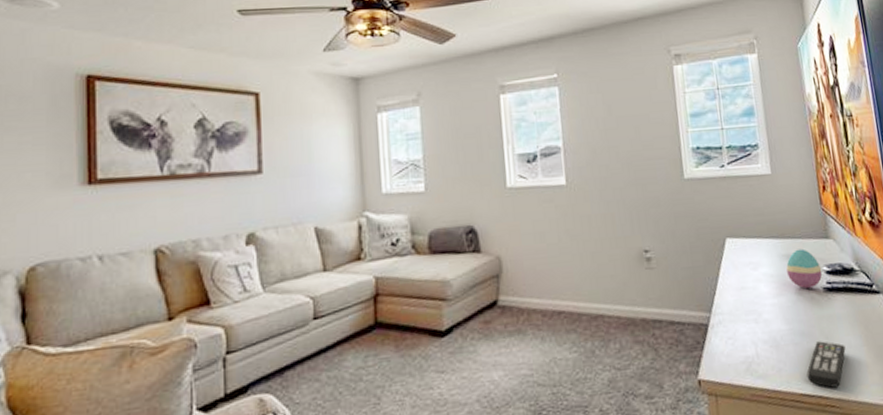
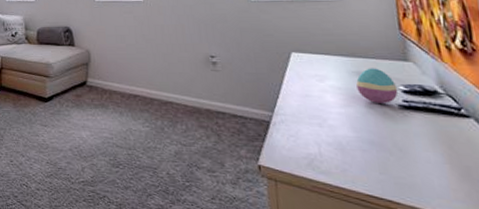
remote control: present [806,341,846,388] -> none [375,152,423,196]

